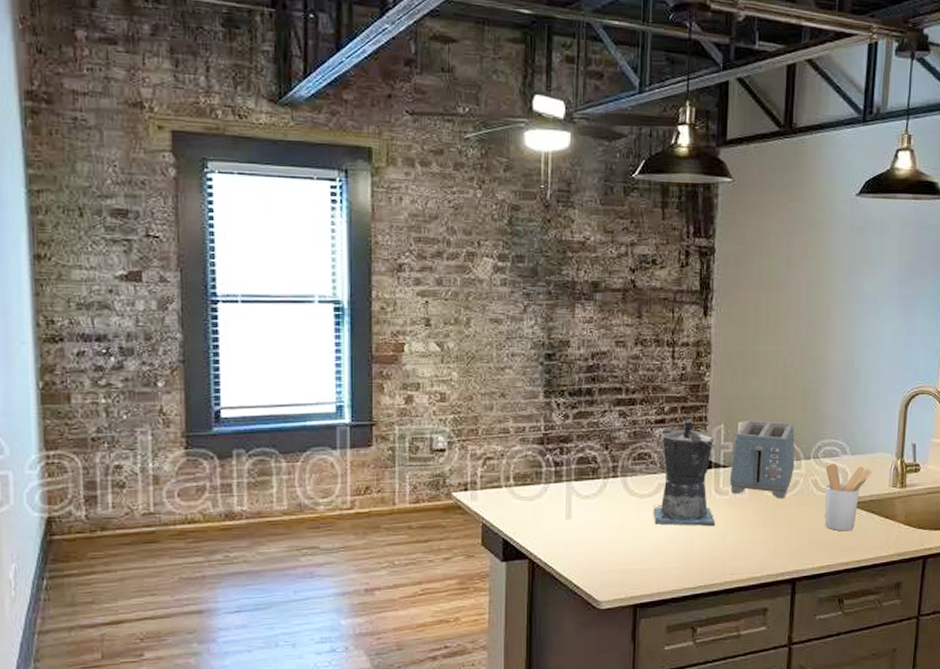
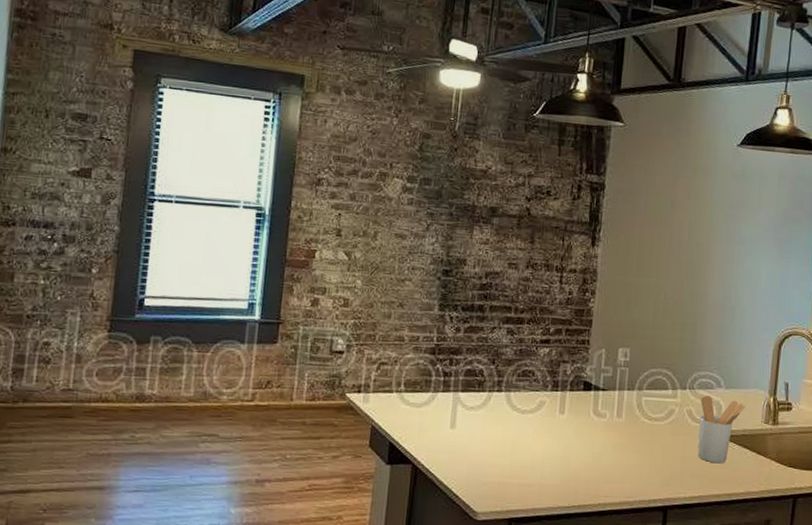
coffee maker: present [653,420,715,527] -> none [533,342,596,448]
toaster: present [729,420,795,498] -> none [607,346,672,425]

